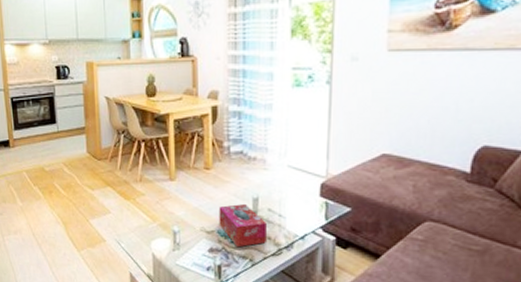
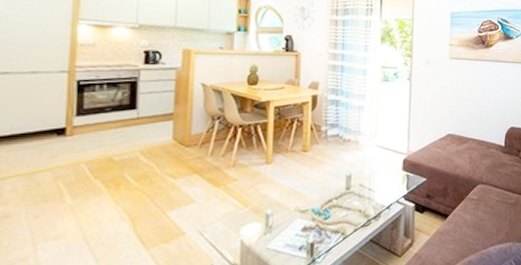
tissue box: present [219,203,266,248] -> none [313,181,358,223]

